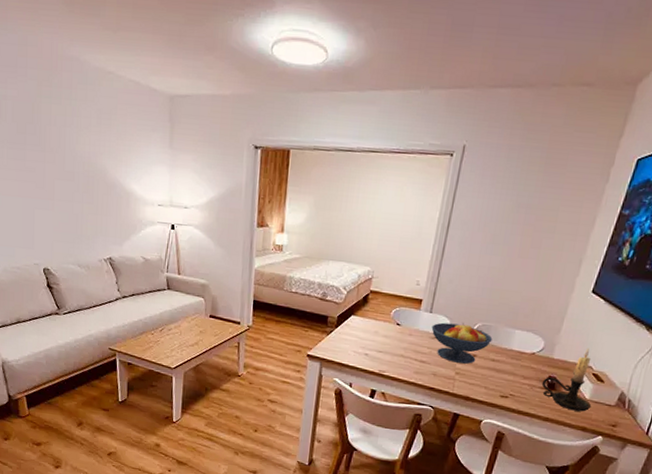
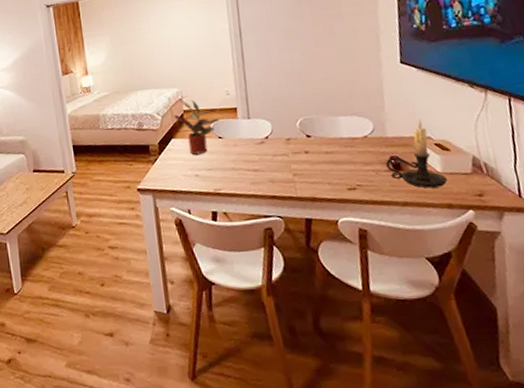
potted plant: none [359,279,405,336] -> present [174,99,220,155]
fruit bowl: present [431,322,493,364] -> none [254,121,319,164]

